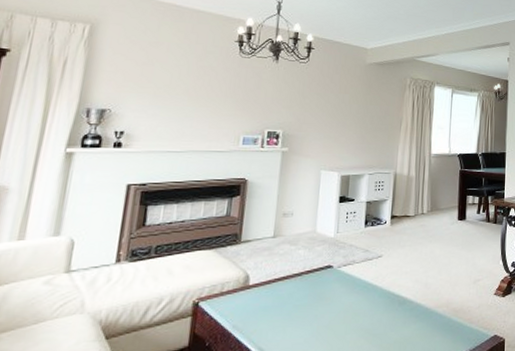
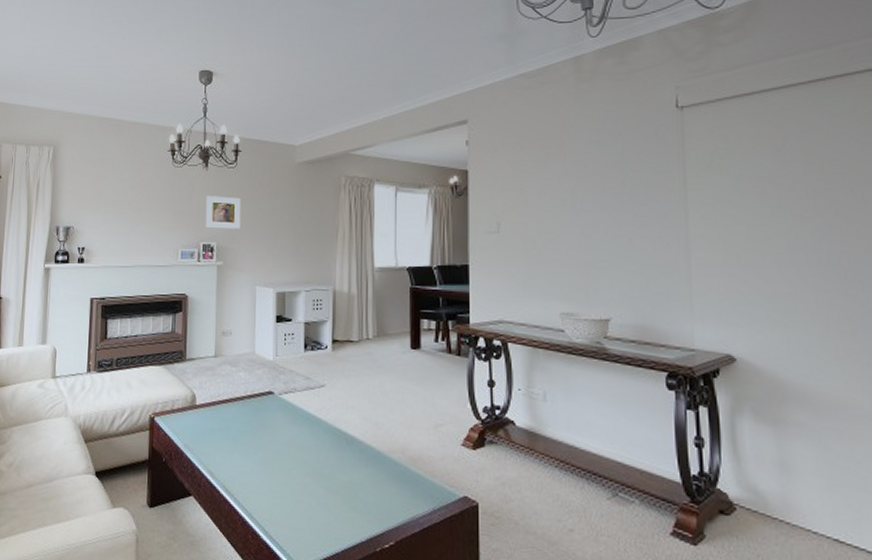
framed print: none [272,86,312,119] -> present [205,196,242,229]

